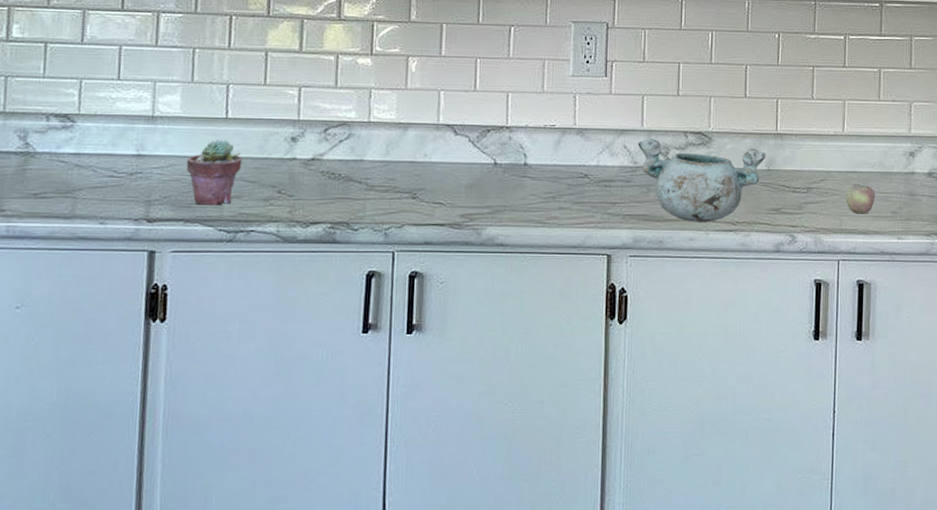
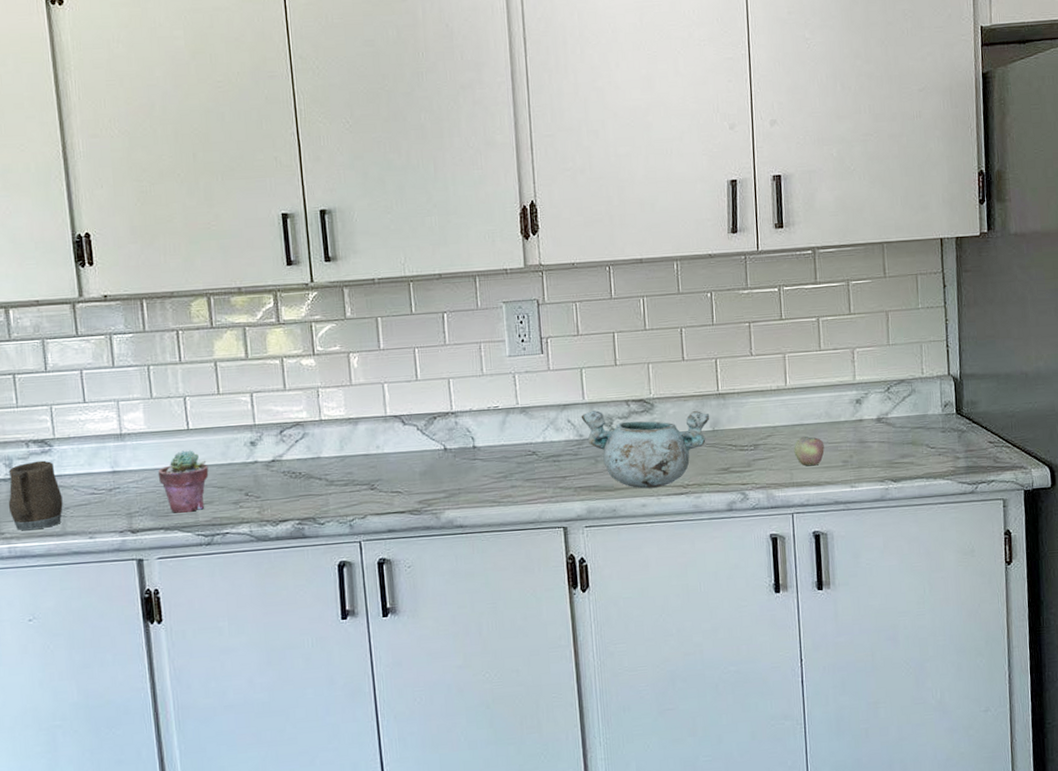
mug: none [14,136,77,210] -> present [8,460,63,531]

